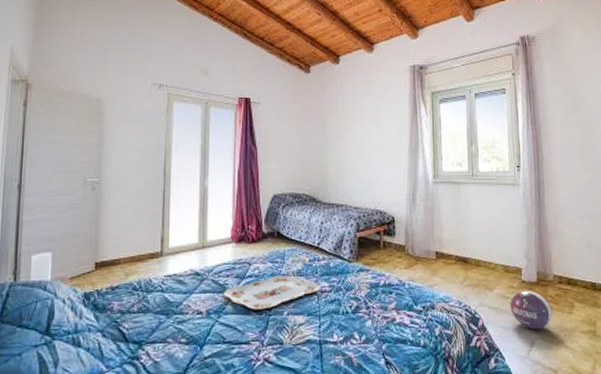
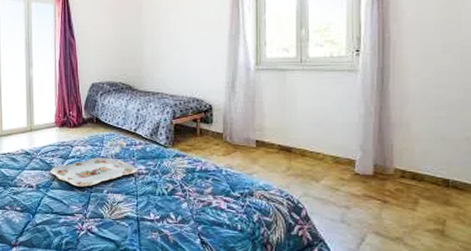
ball: present [510,290,553,330] -> none [339,183,391,224]

